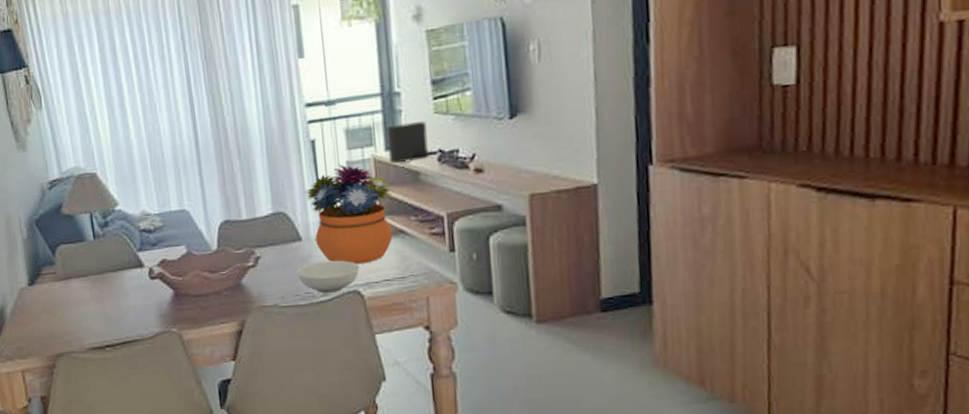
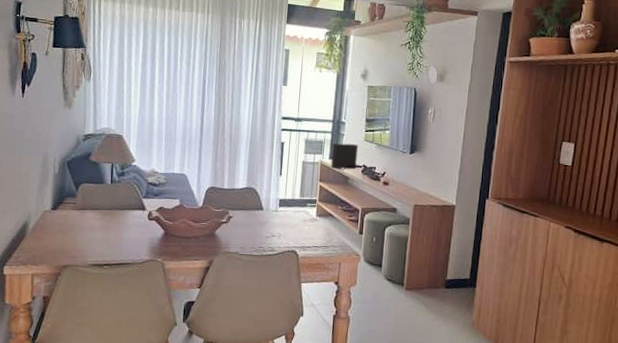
bowl: present [296,260,360,293] -> none [255,226,299,250]
flower arrangement: present [303,164,393,265] -> none [270,162,329,233]

